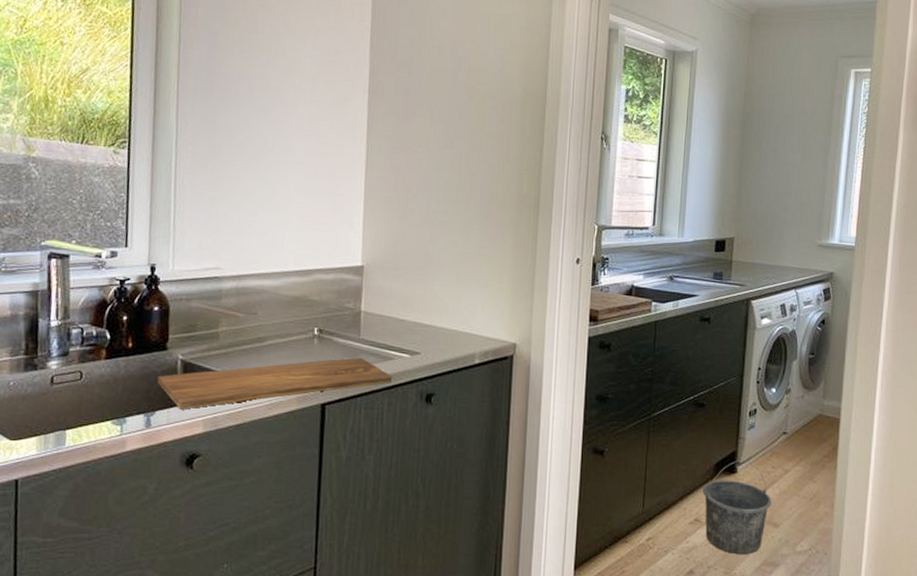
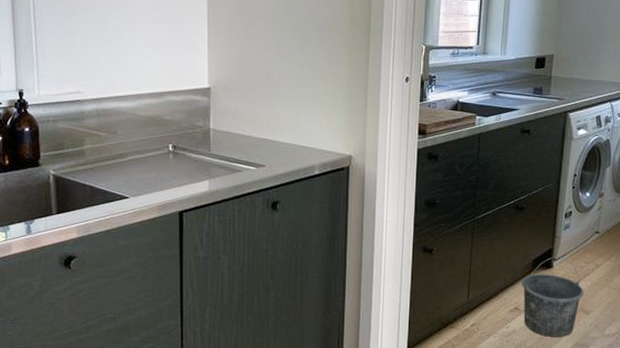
cutting board: present [157,357,392,410] -> none [34,170,241,218]

